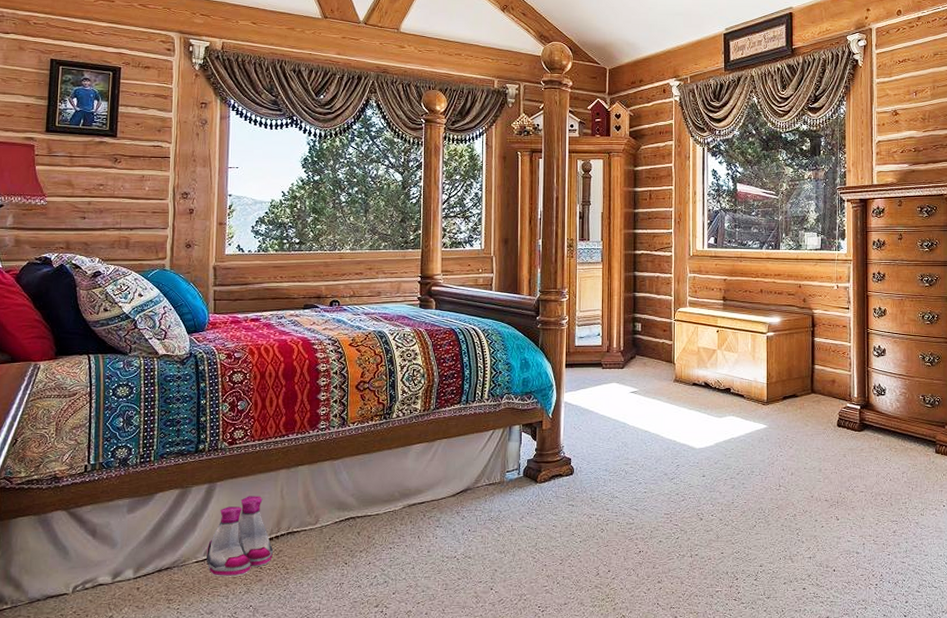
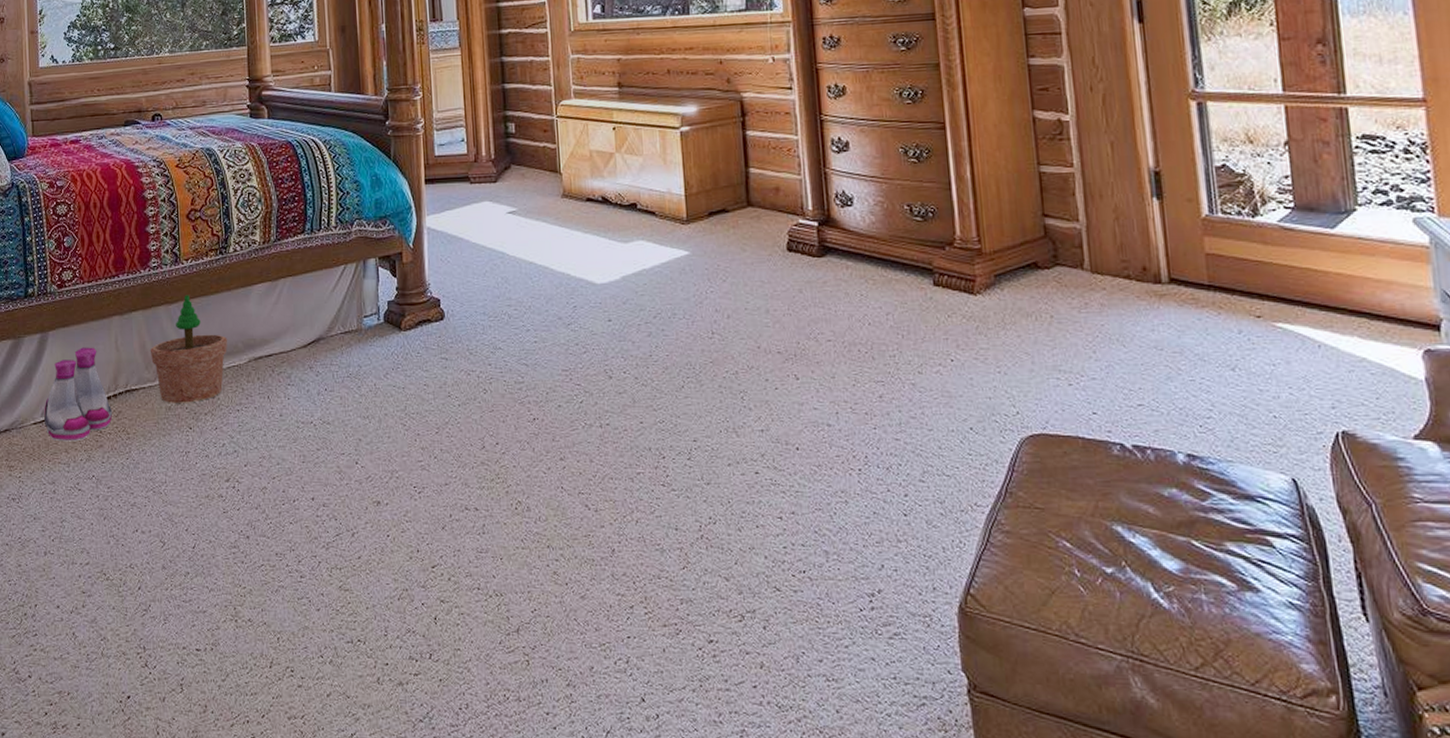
decorative plant: none [313,452,386,543] -> present [150,295,228,403]

